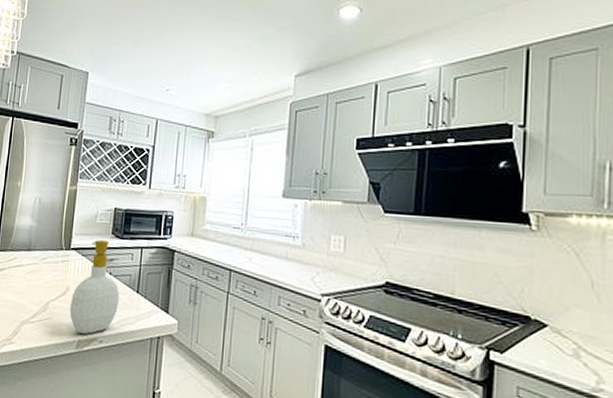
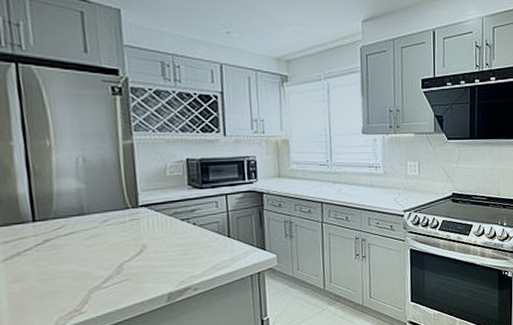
soap bottle: present [69,239,119,334] -> none [150,192,210,287]

